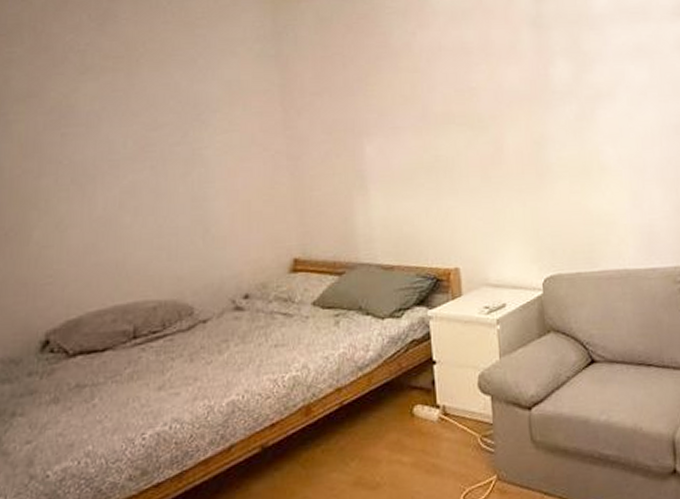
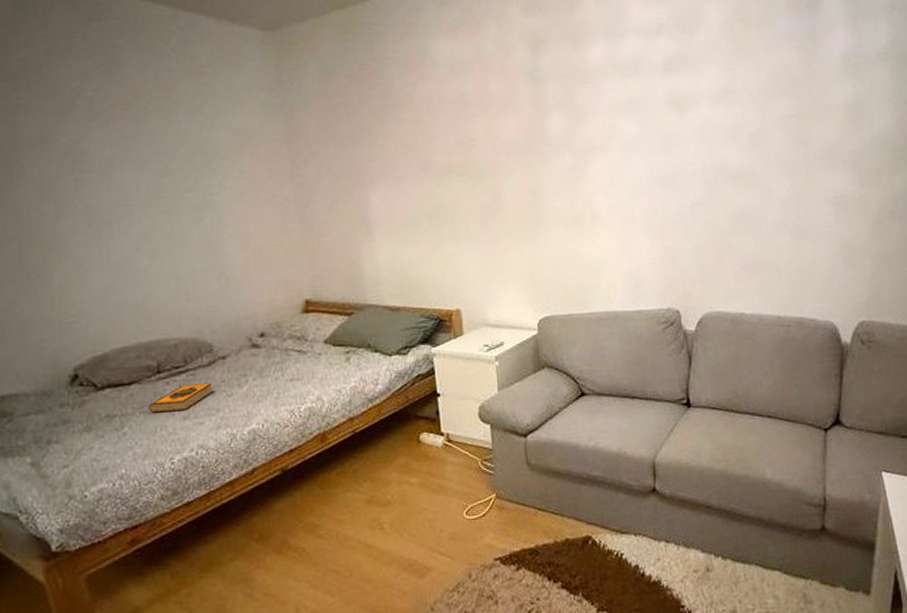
hardback book: none [121,349,192,383] -> present [148,382,214,413]

